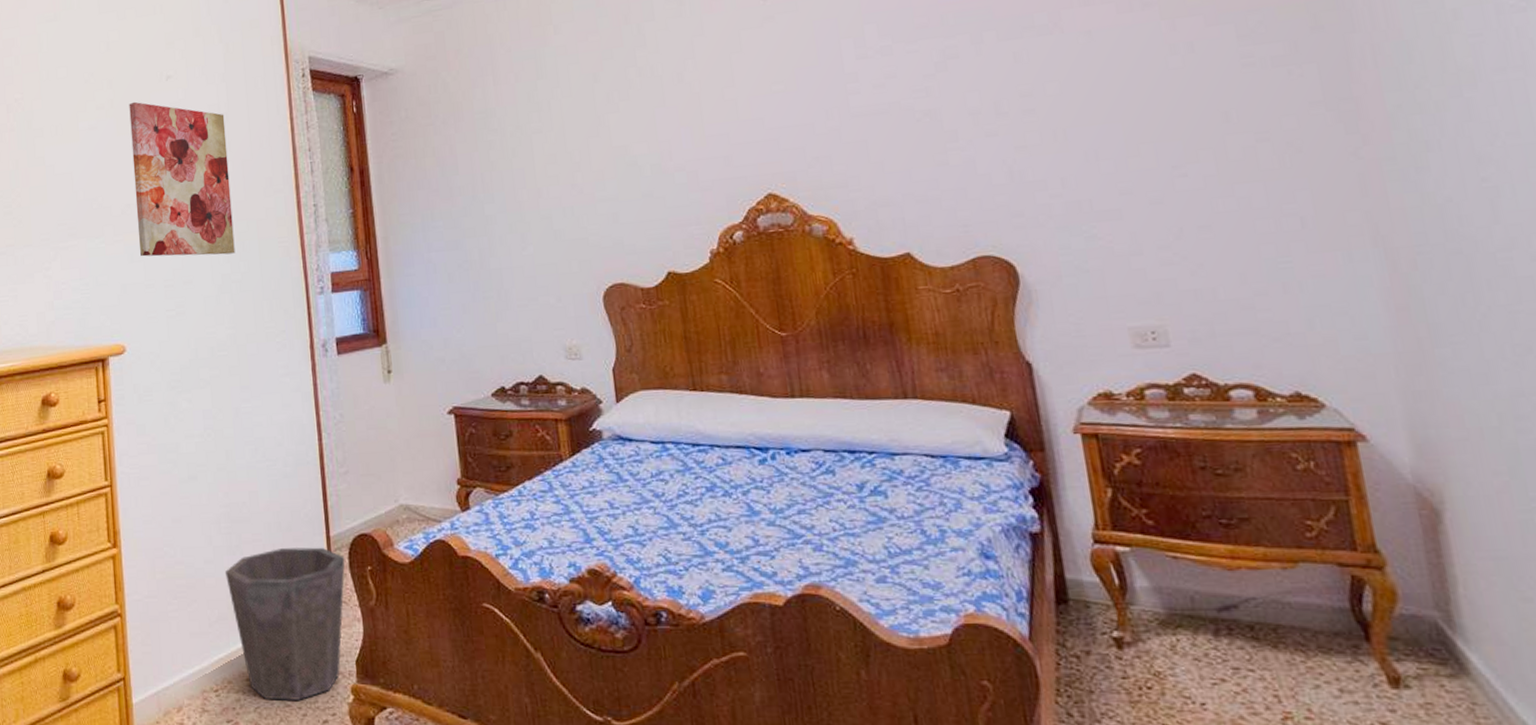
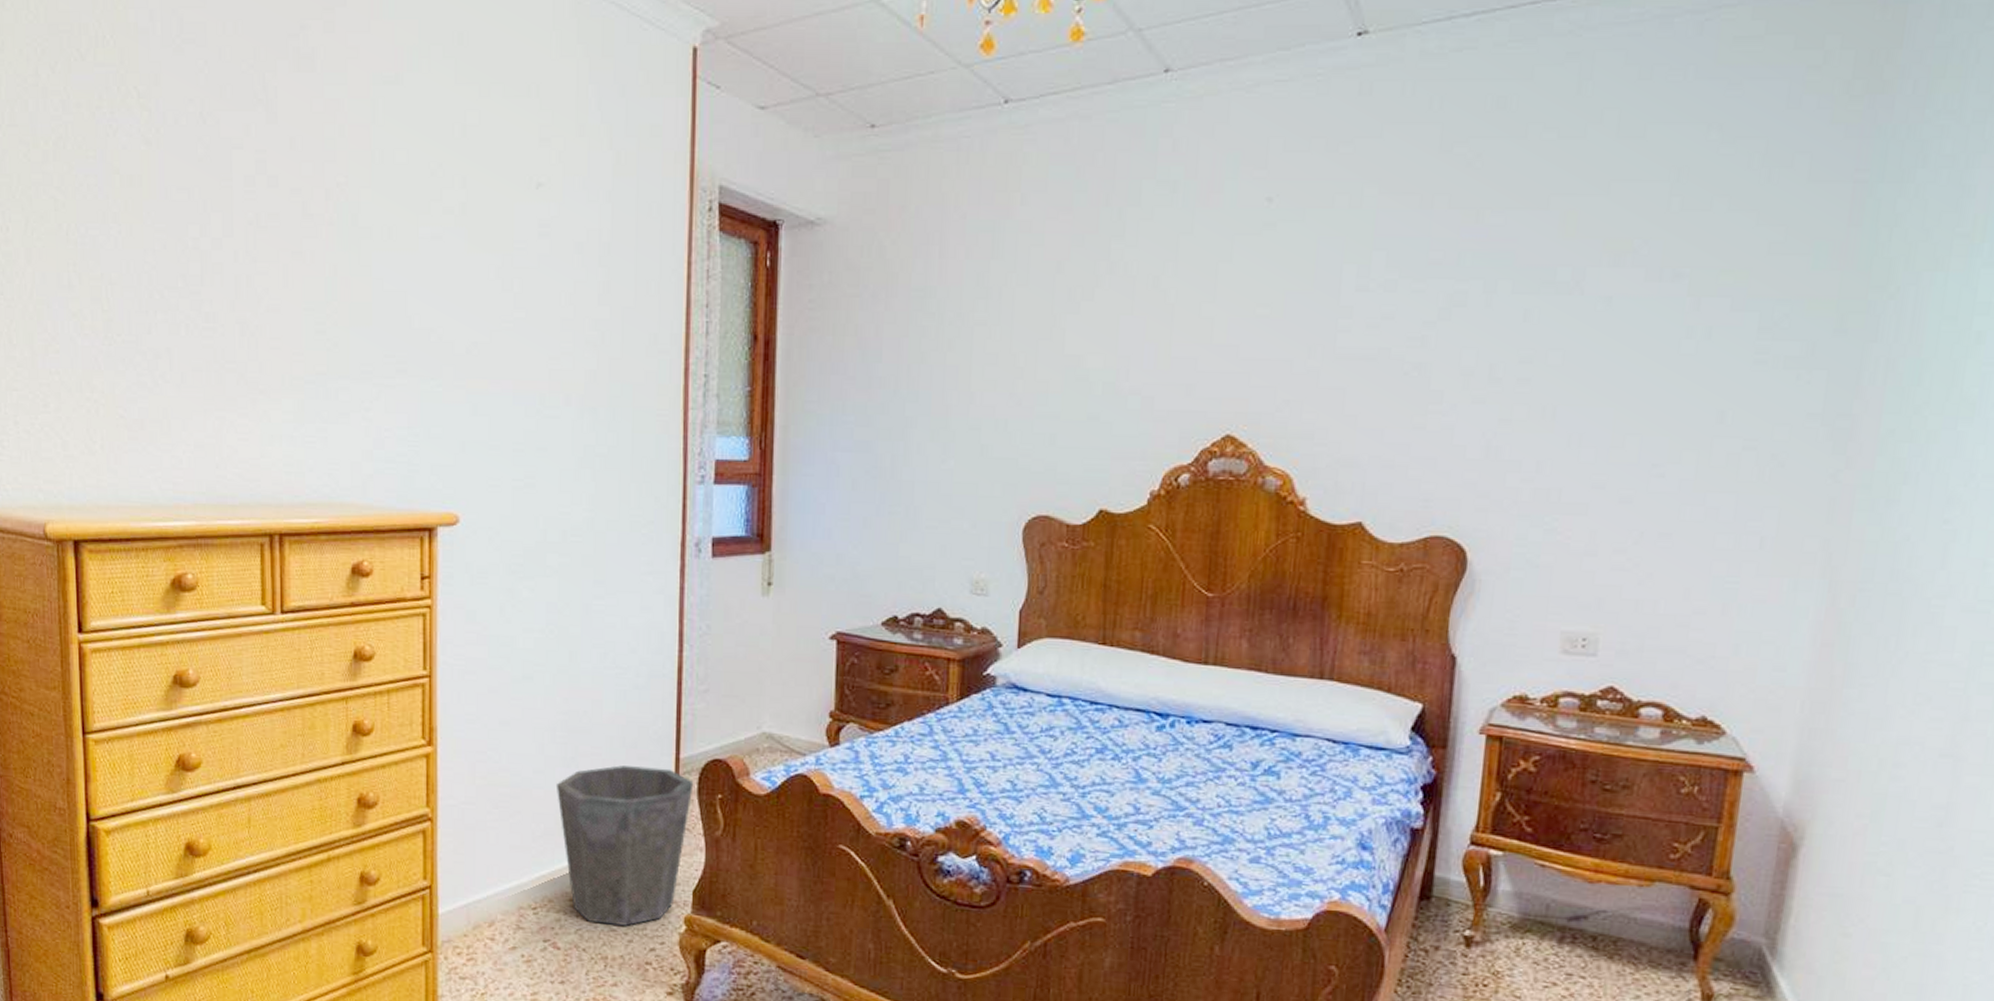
wall art: present [129,101,235,257] -> none [485,210,606,422]

